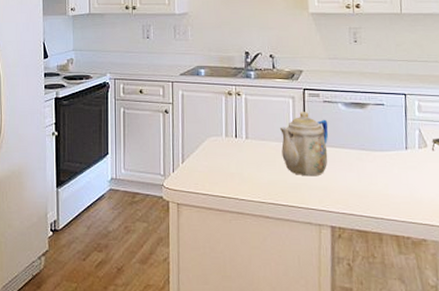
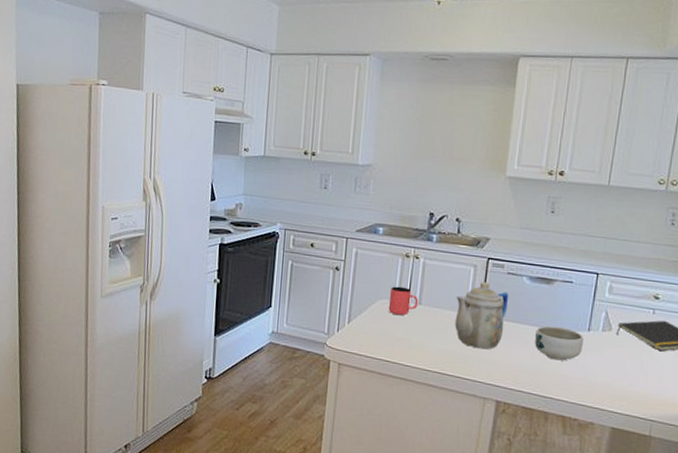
cup: none [217,123,246,151] -> present [388,286,419,316]
bowl: none [358,148,404,181] -> present [535,326,583,361]

